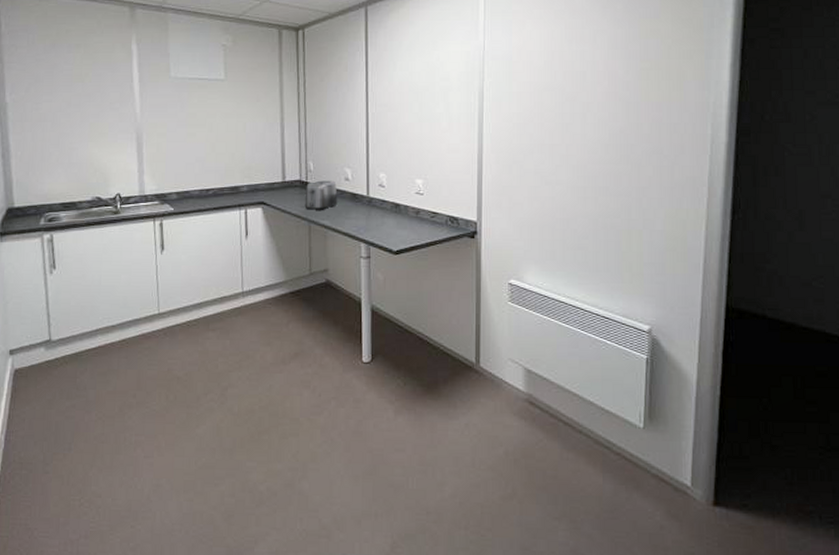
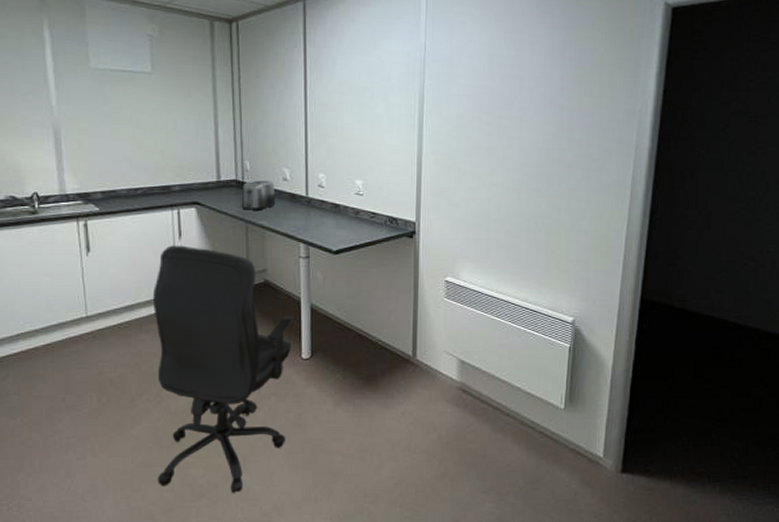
office chair: none [218,244,355,503] -> present [152,245,294,494]

